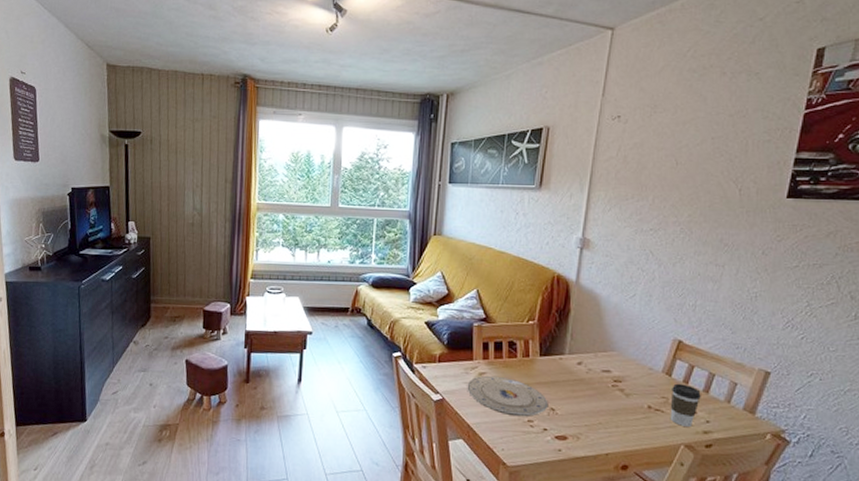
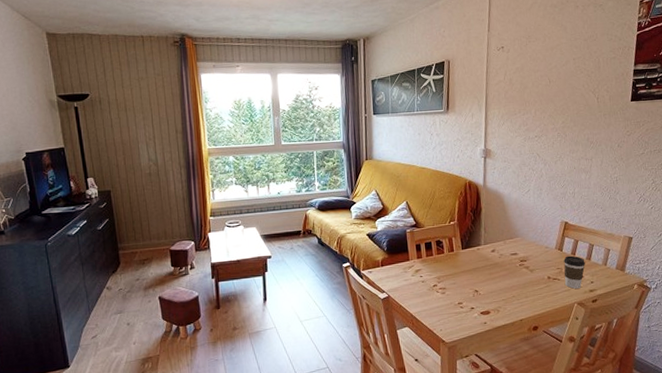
plate: present [467,375,549,417] -> none [407,270,473,302]

